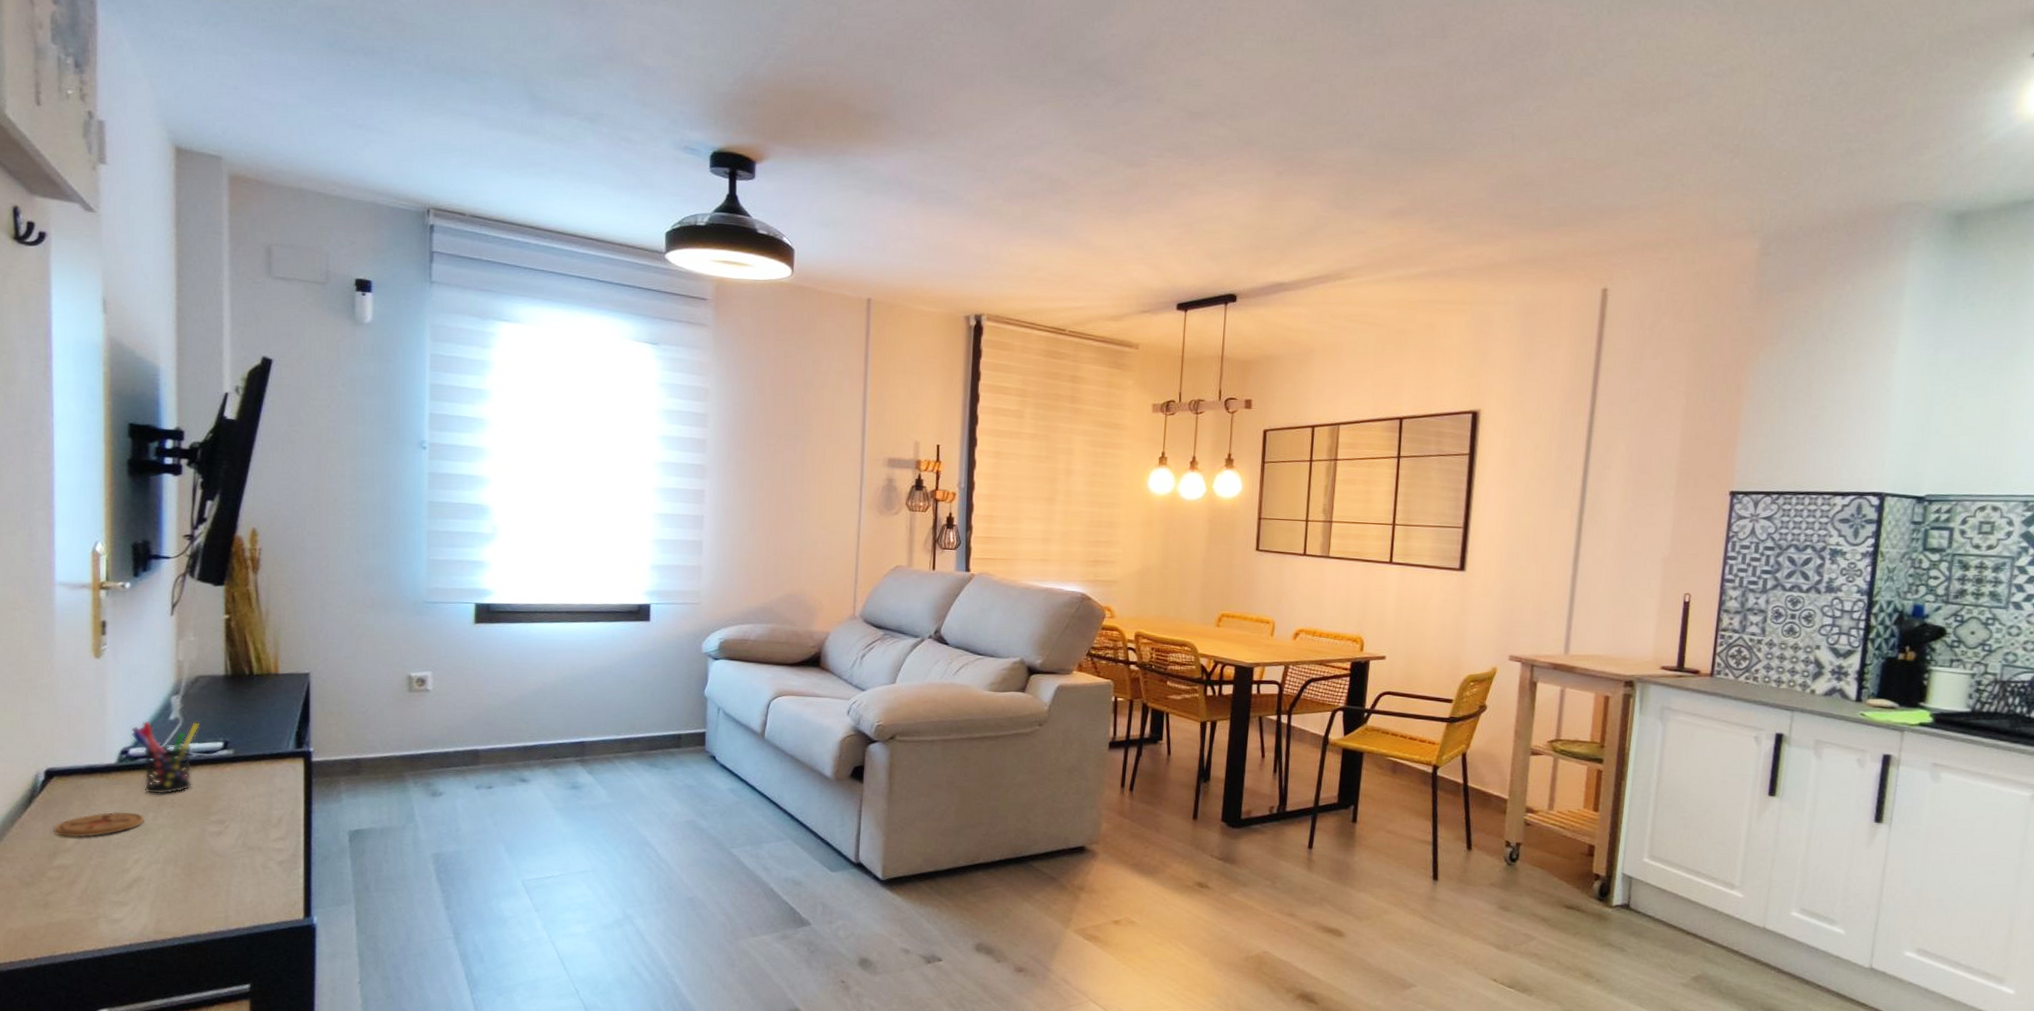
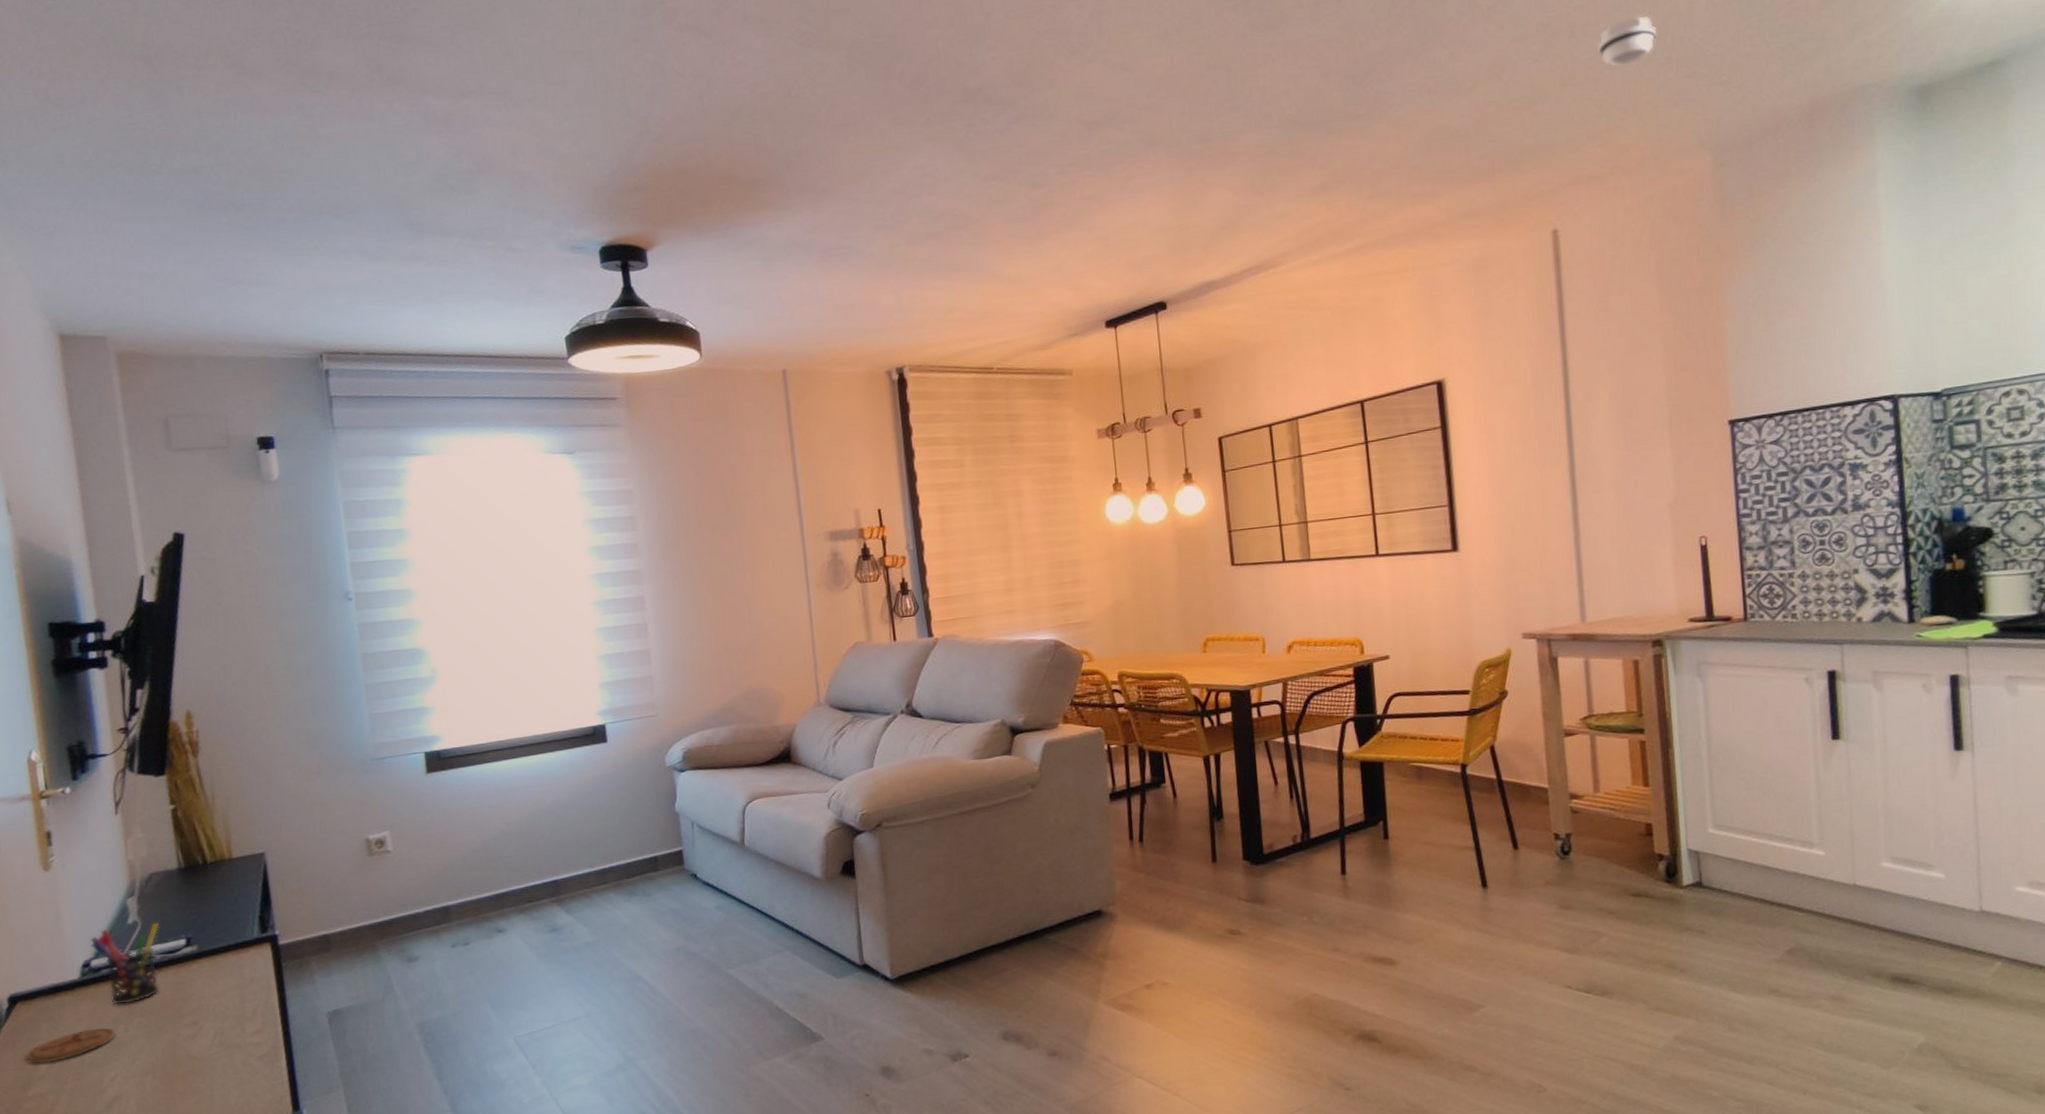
smoke detector: none [1674,101,1731,146] -> present [1598,16,1657,67]

